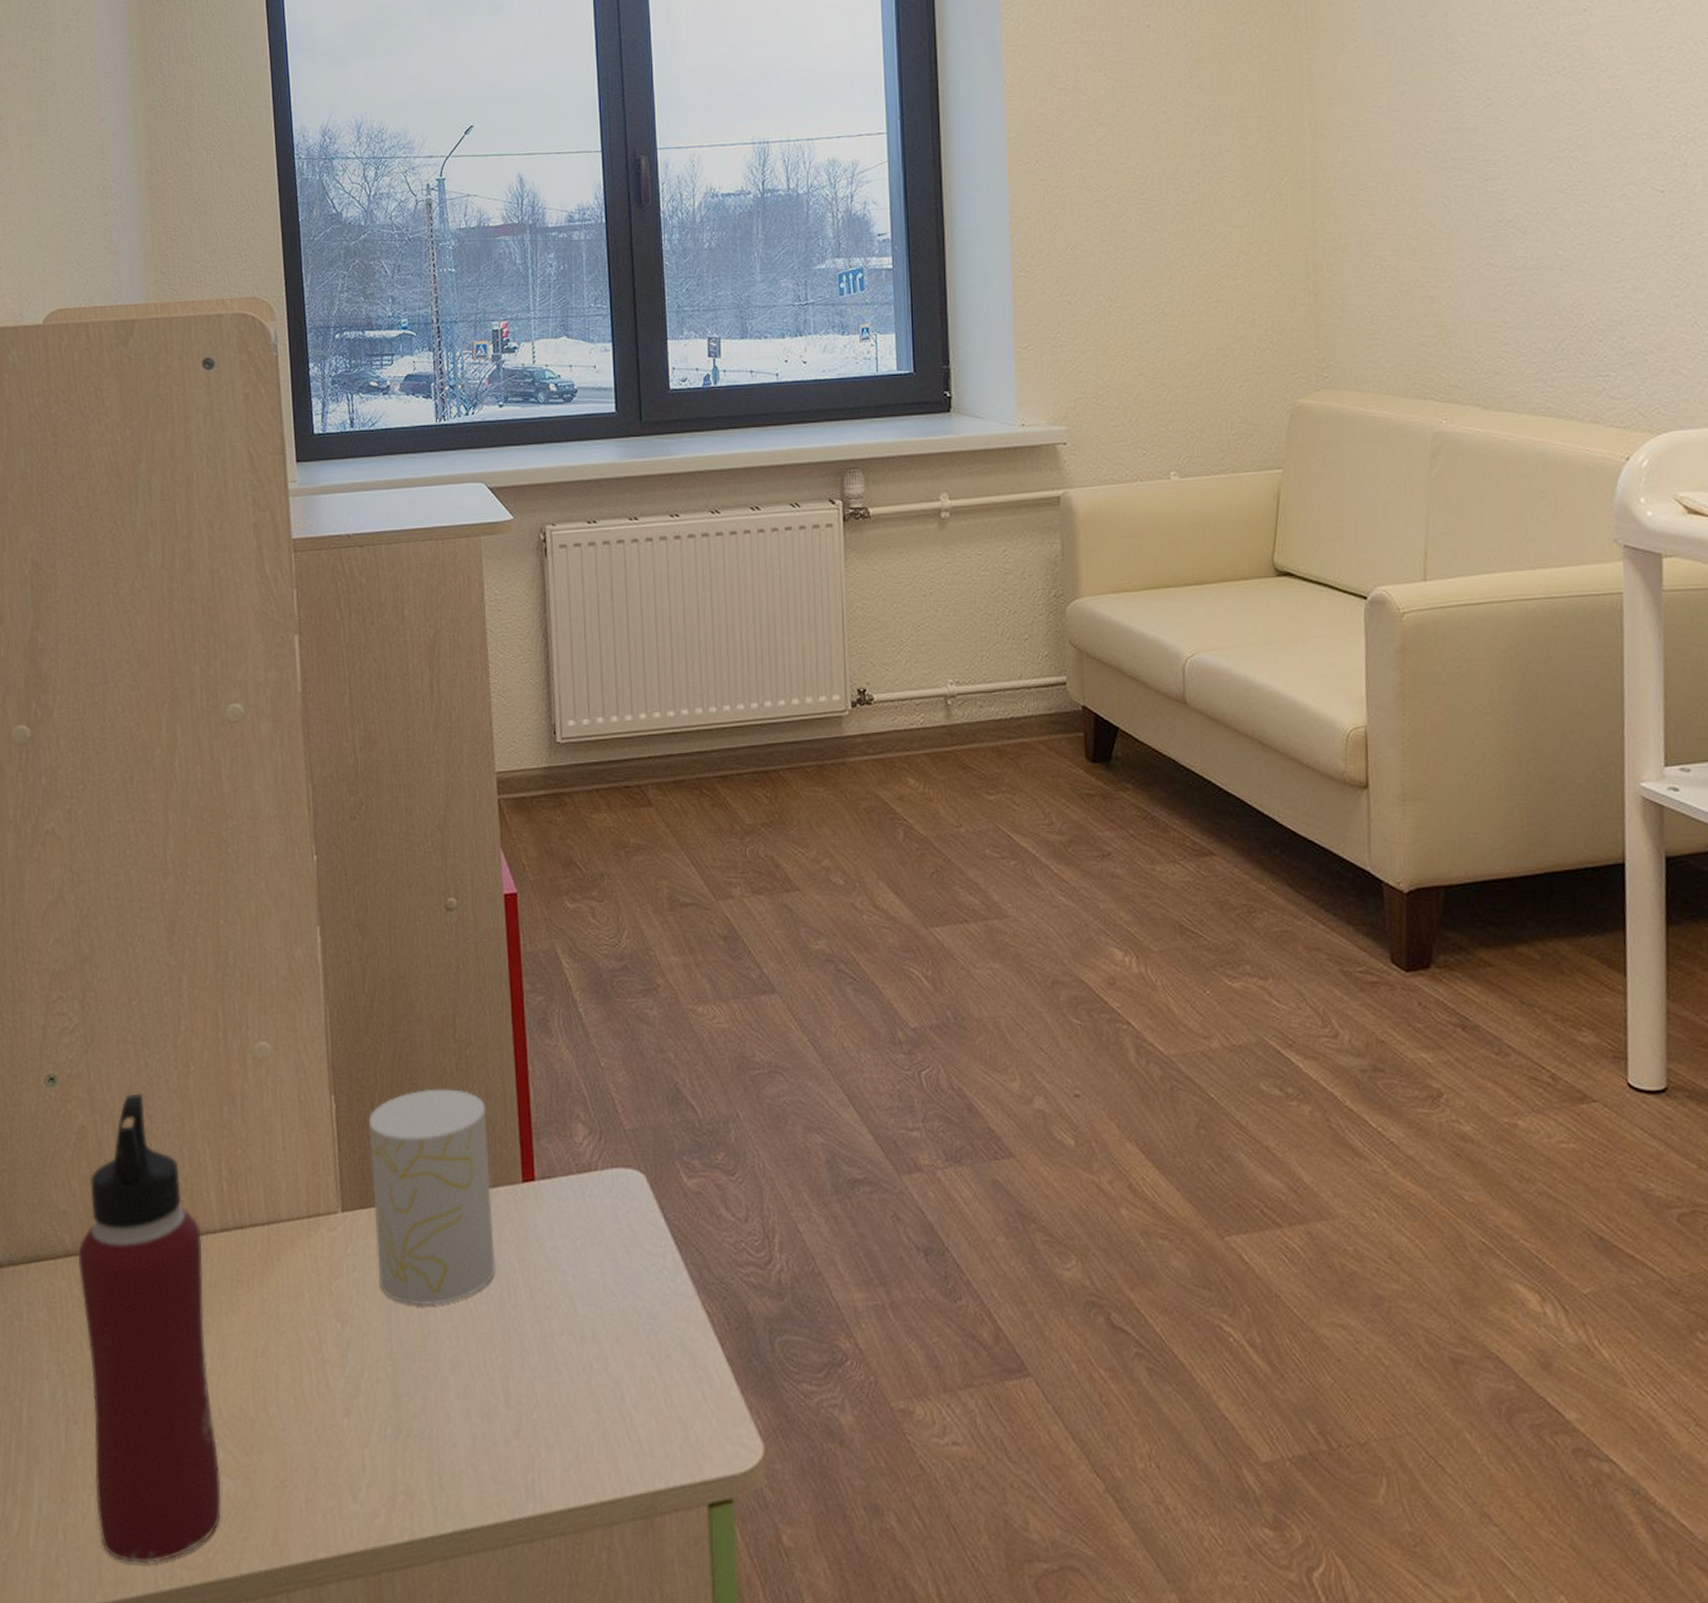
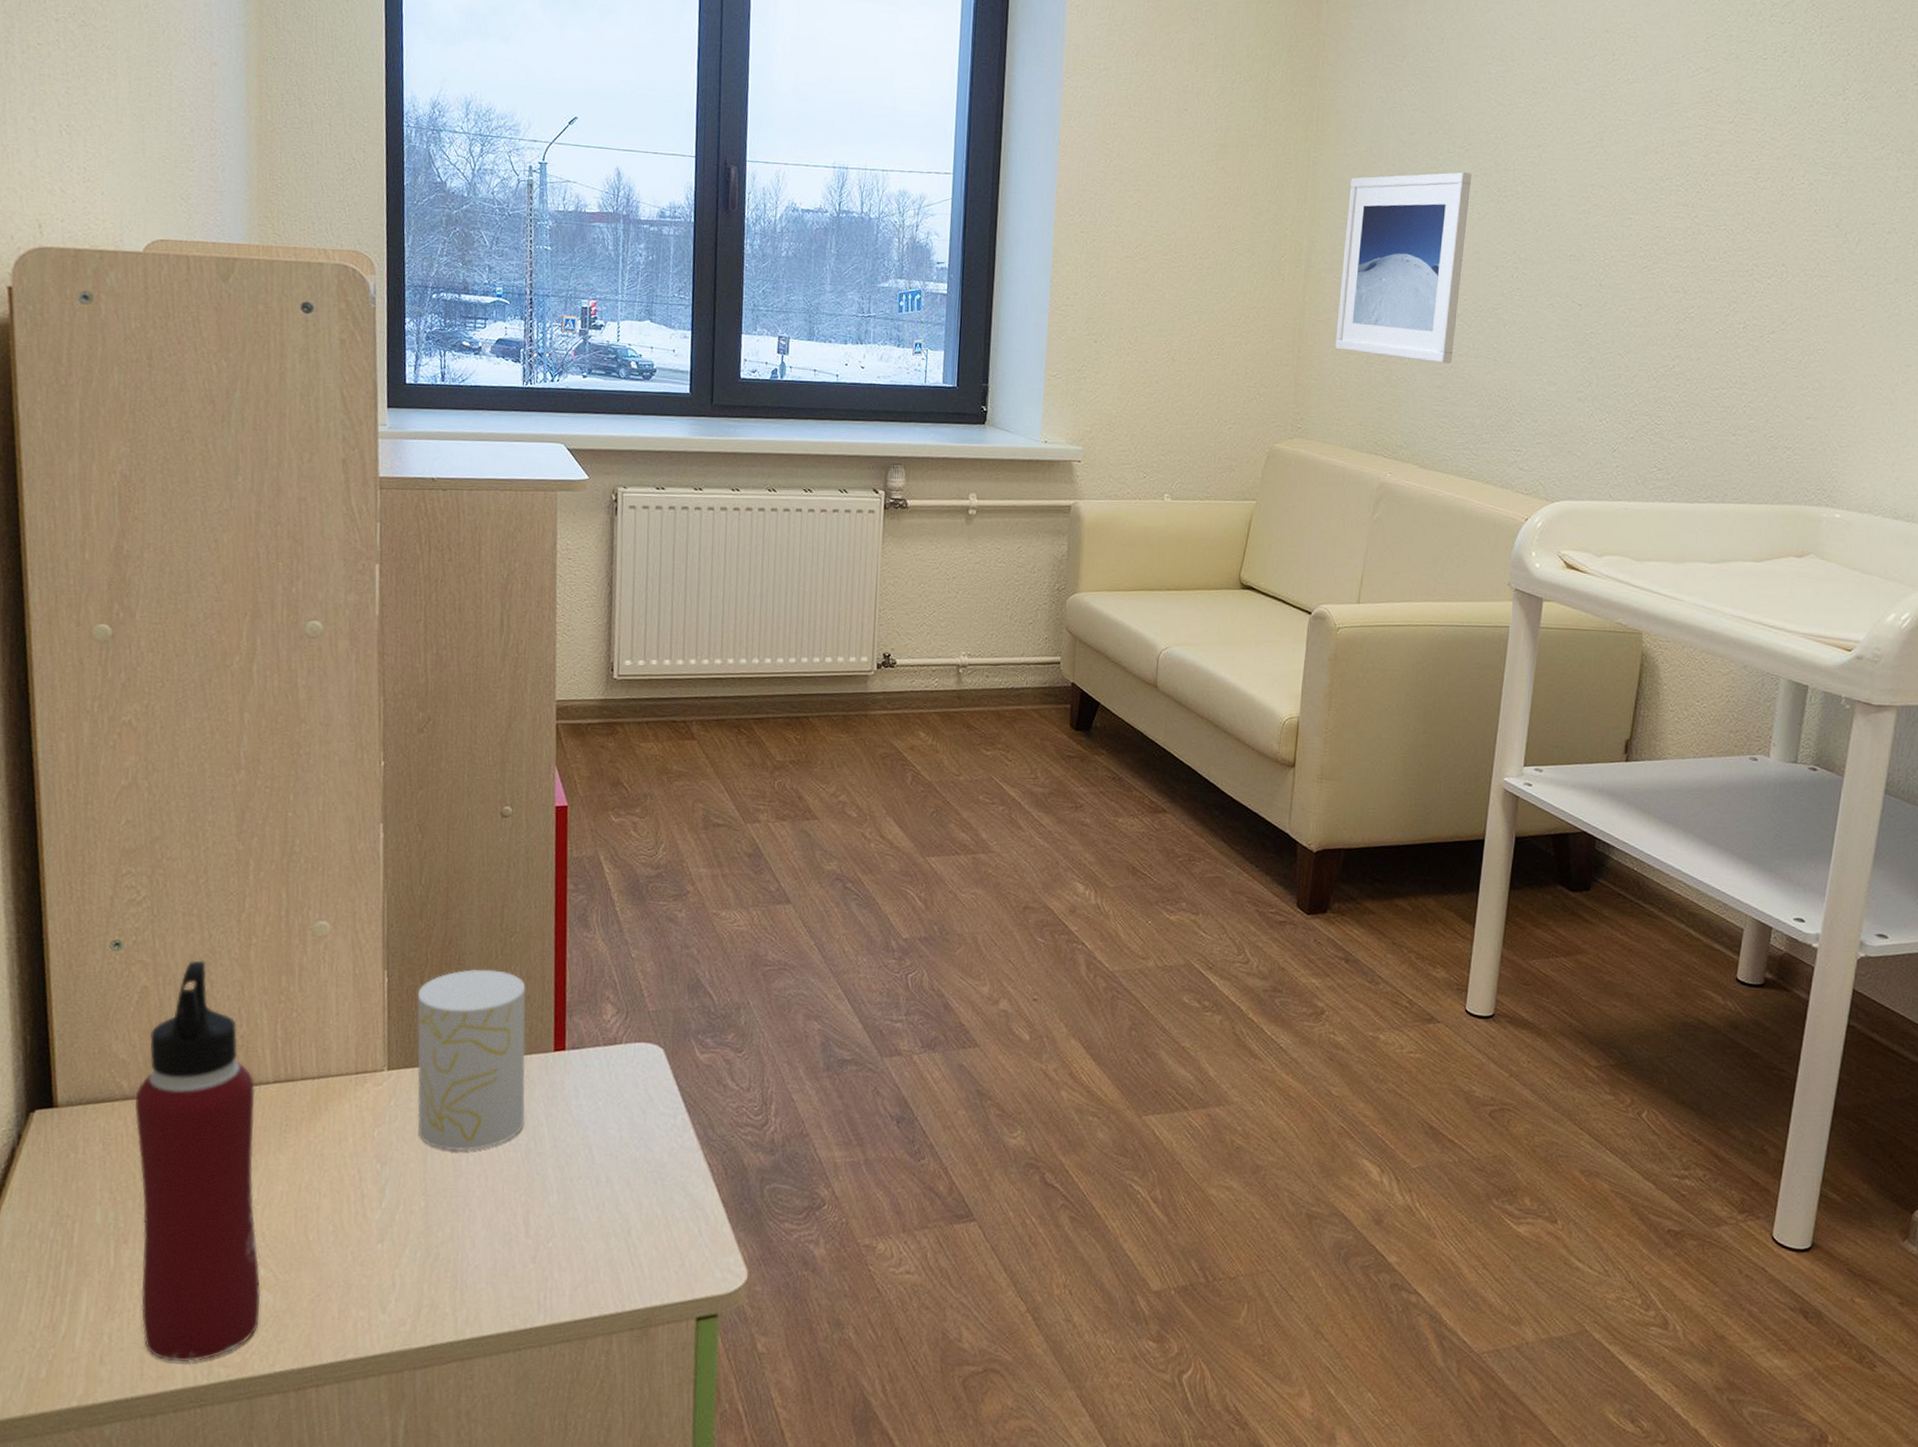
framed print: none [1355,52,1507,282] -> present [1335,171,1471,364]

